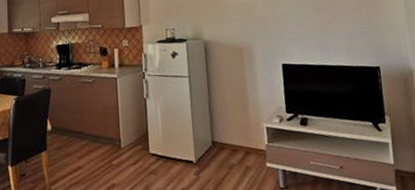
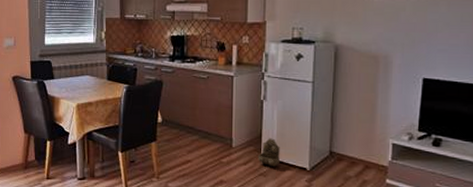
wall caddy: none [146,134,167,164] -> present [257,138,280,167]

